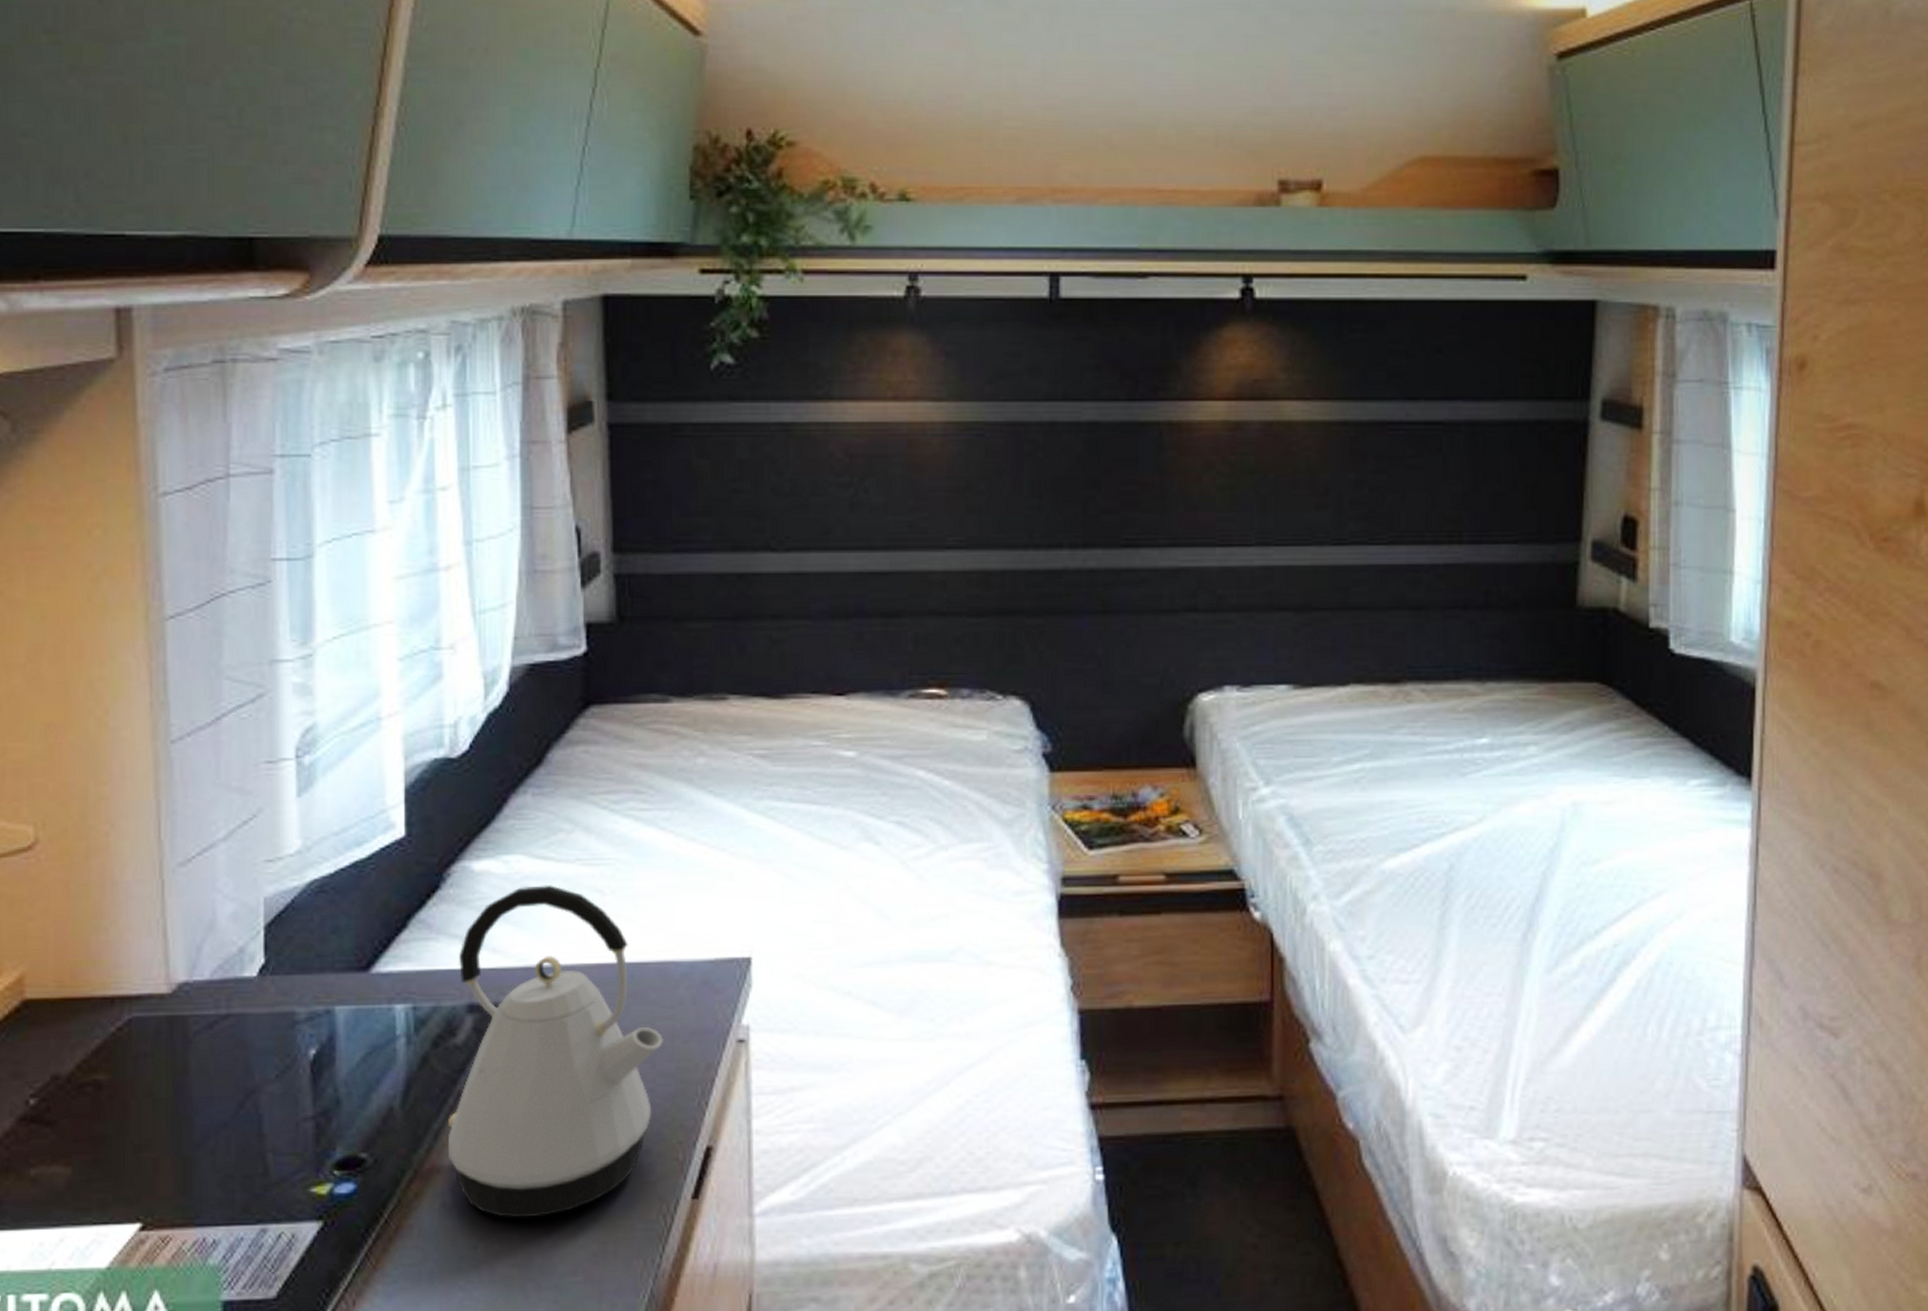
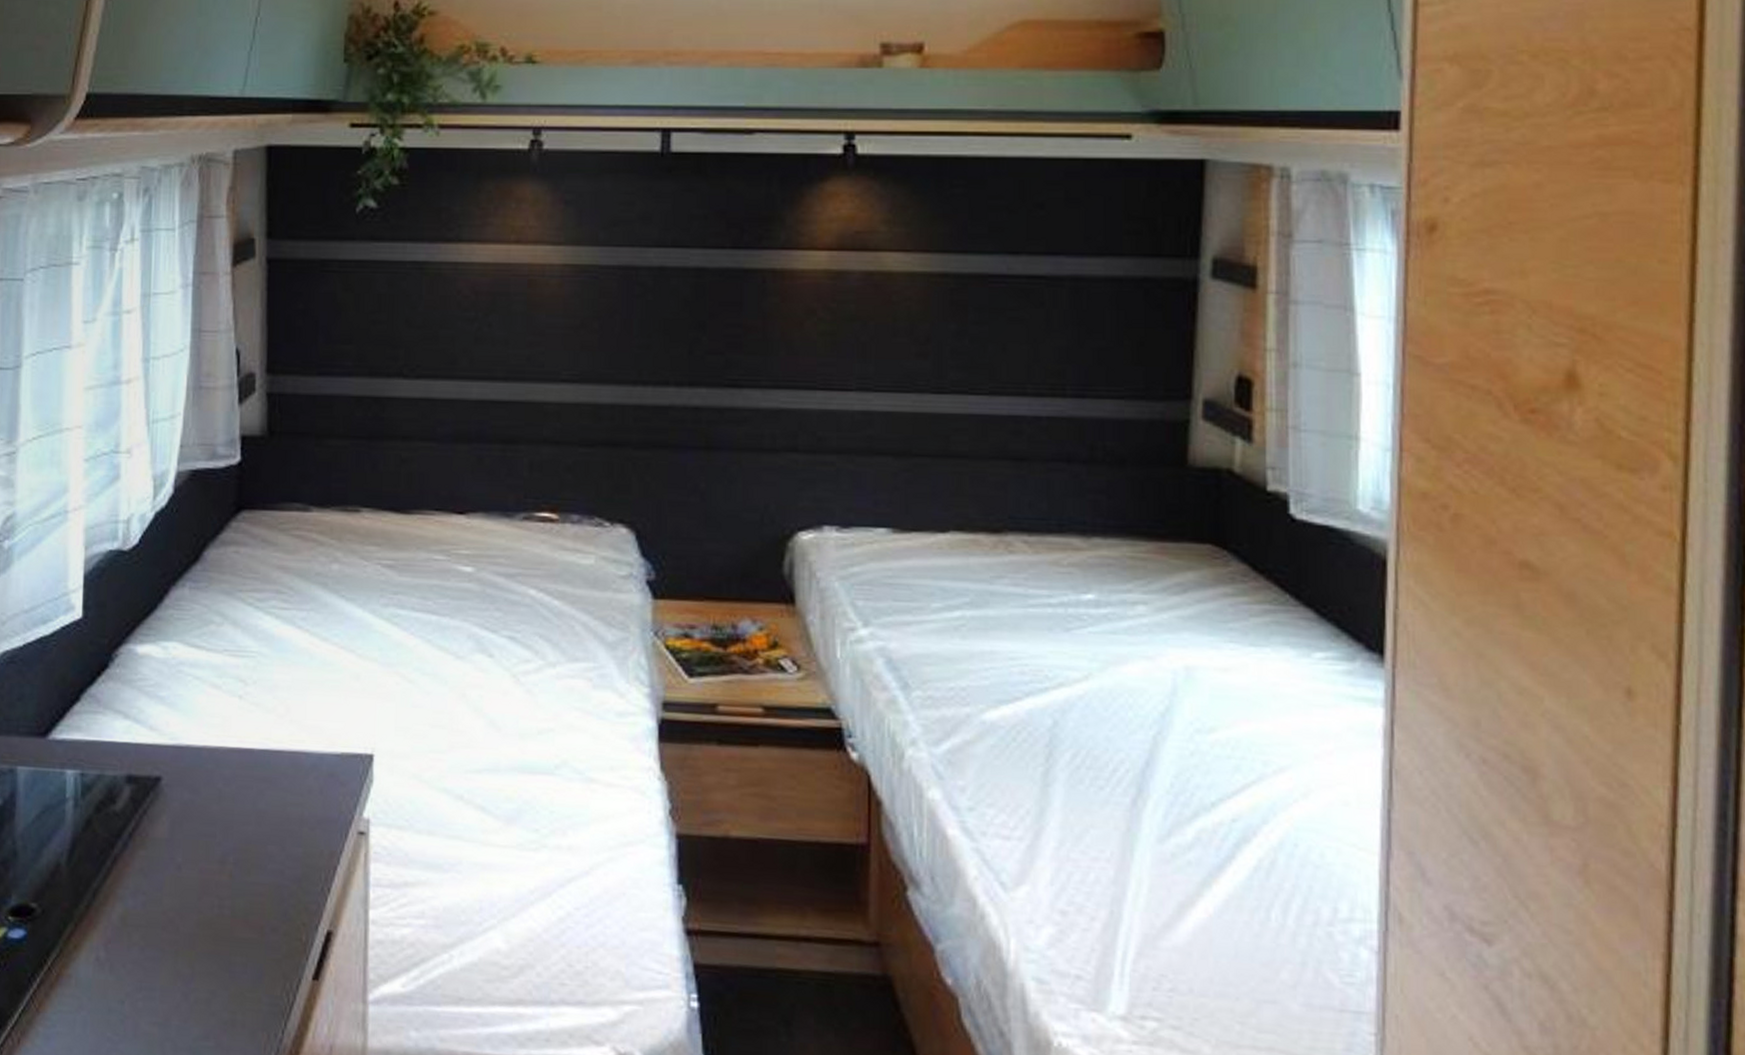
kettle: present [448,885,663,1219] -> none [104,671,293,981]

